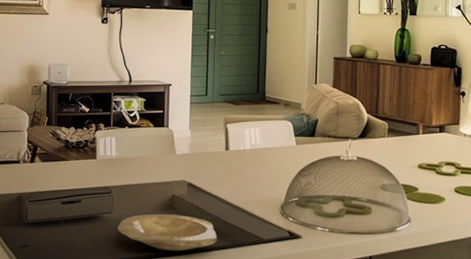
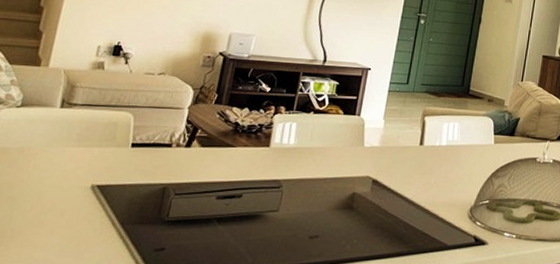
plate: present [117,213,217,251] -> none [281,213,397,258]

